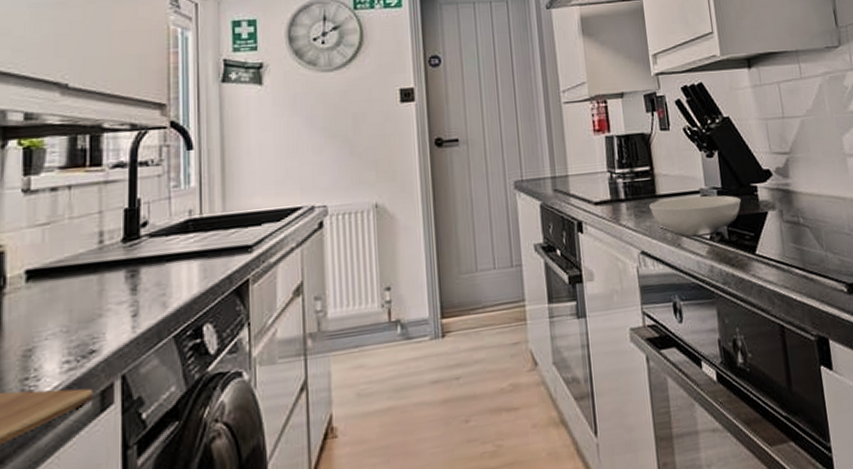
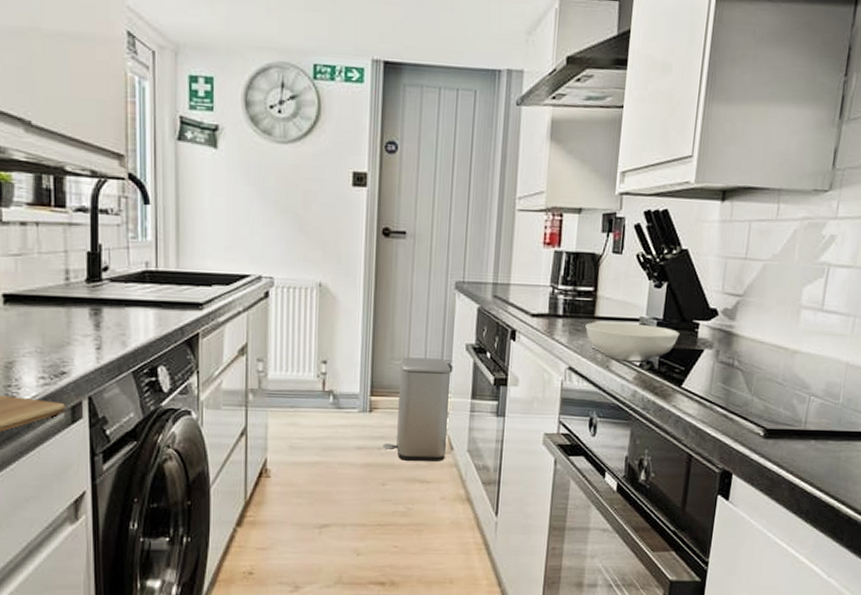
pedal bin: none [460,264,531,388] -> present [382,357,453,461]

